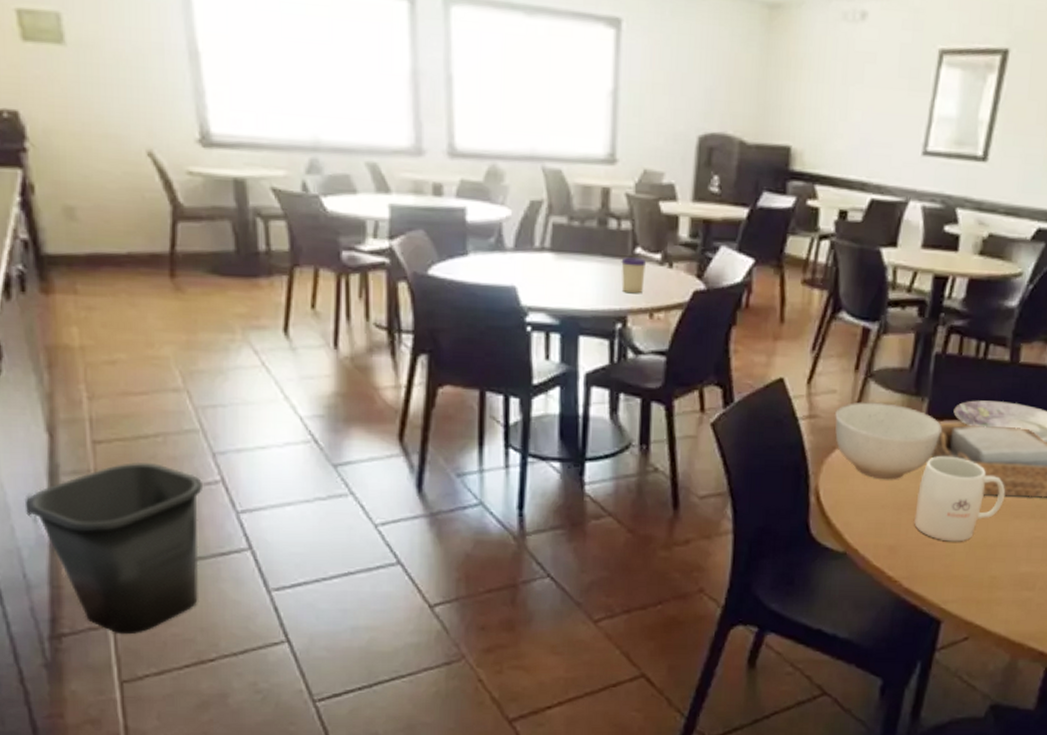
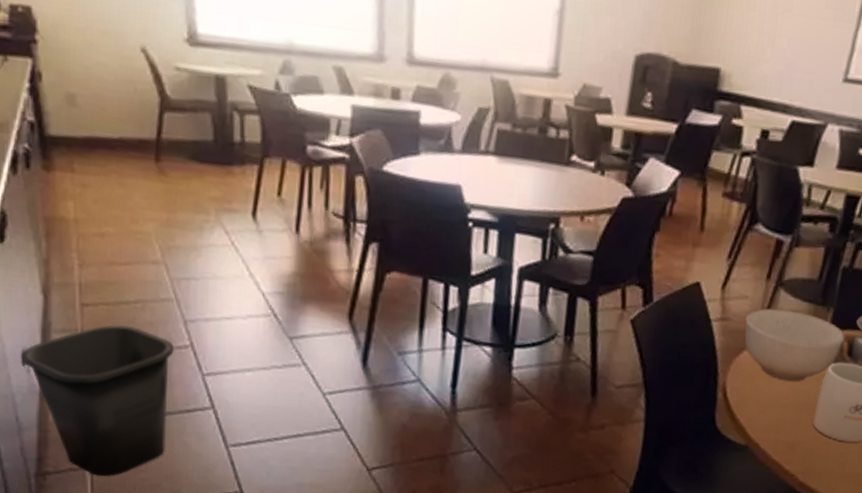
cup: present [621,257,647,294] -> none [556,163,581,198]

